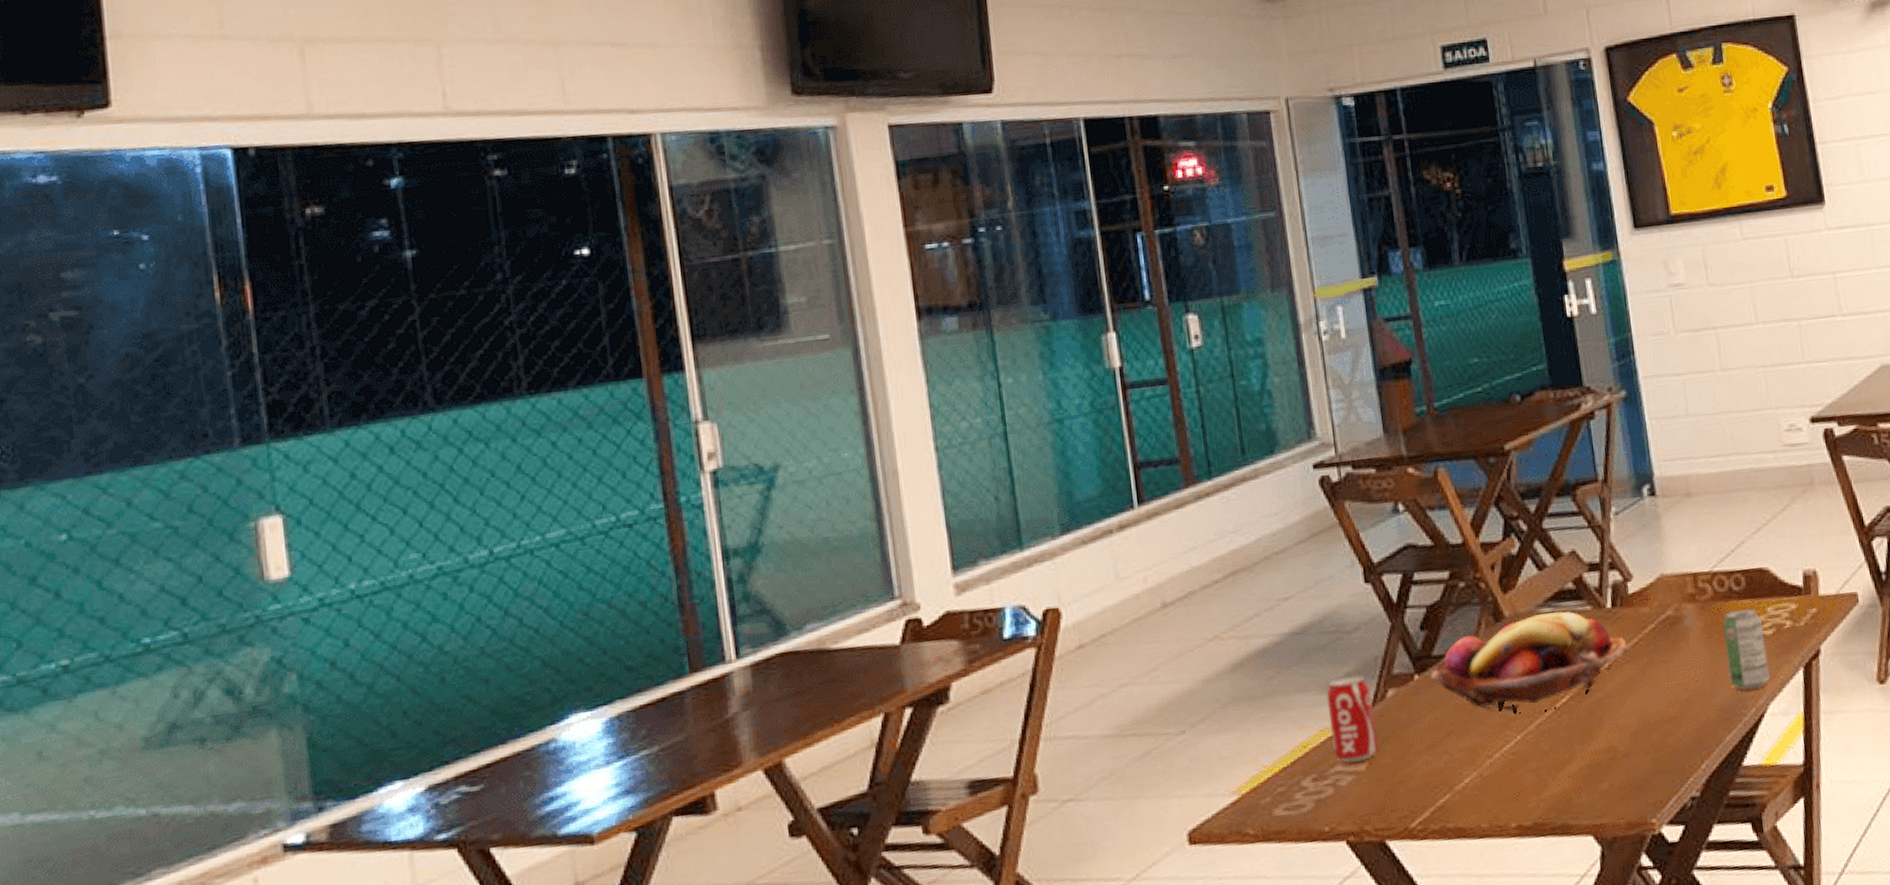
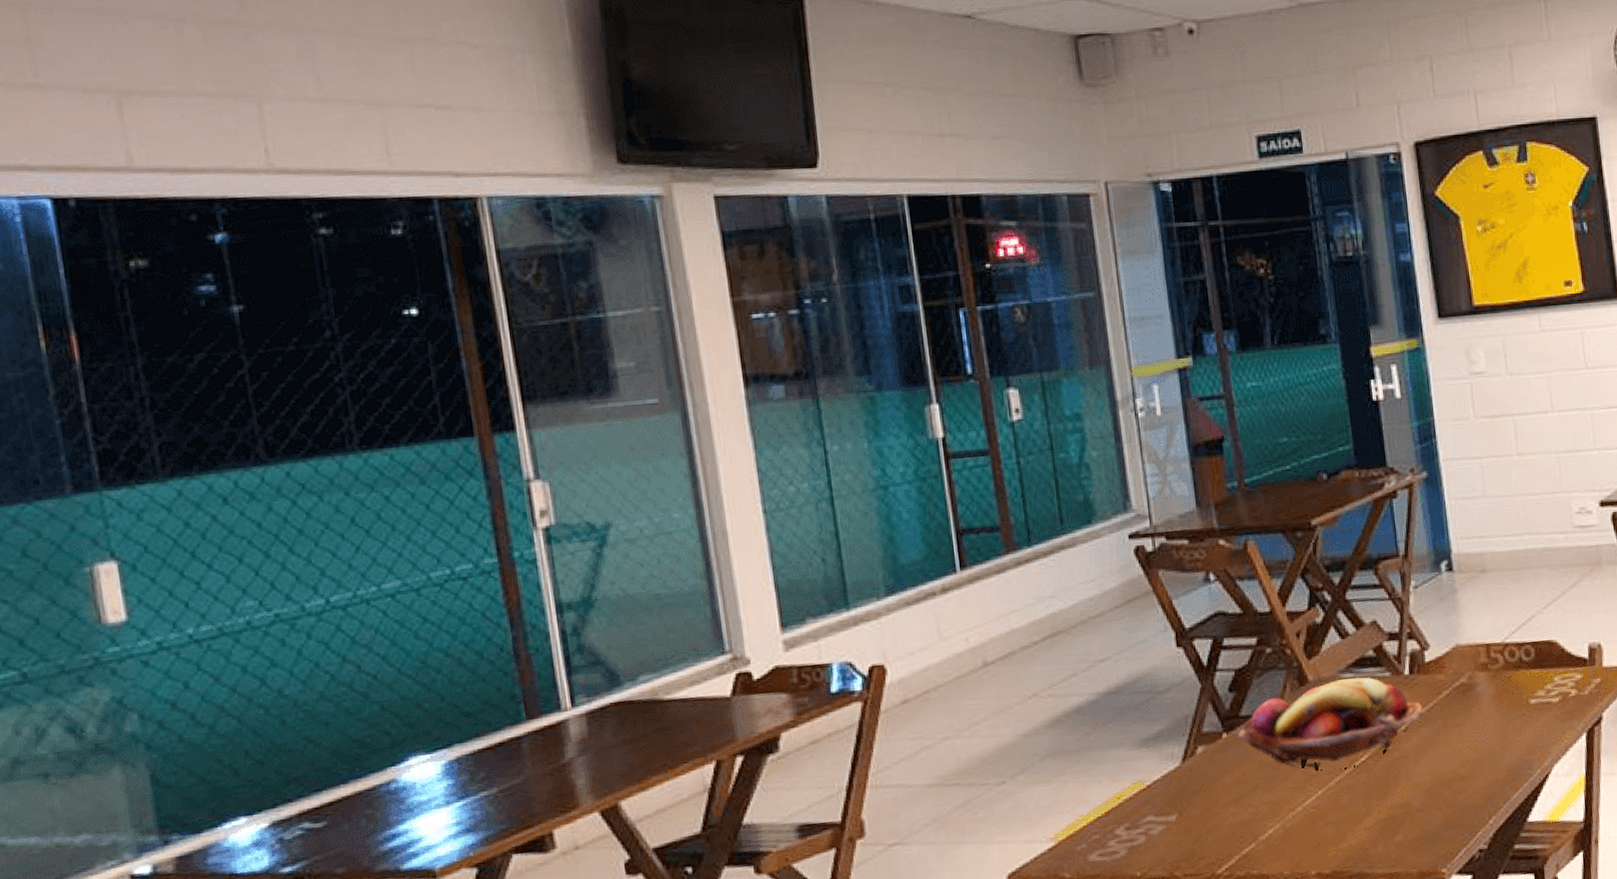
beverage can: present [1326,675,1378,763] -> none [1139,733,1188,813]
beverage can: present [1722,608,1770,690] -> none [1512,677,1555,752]

